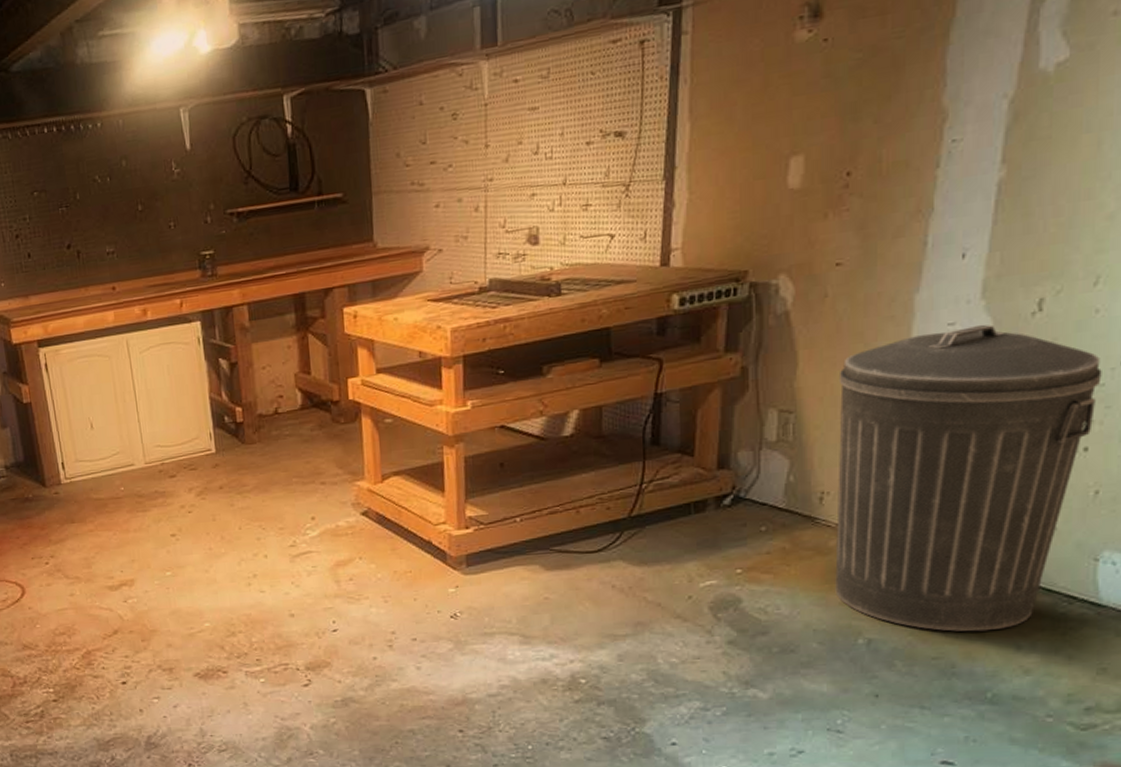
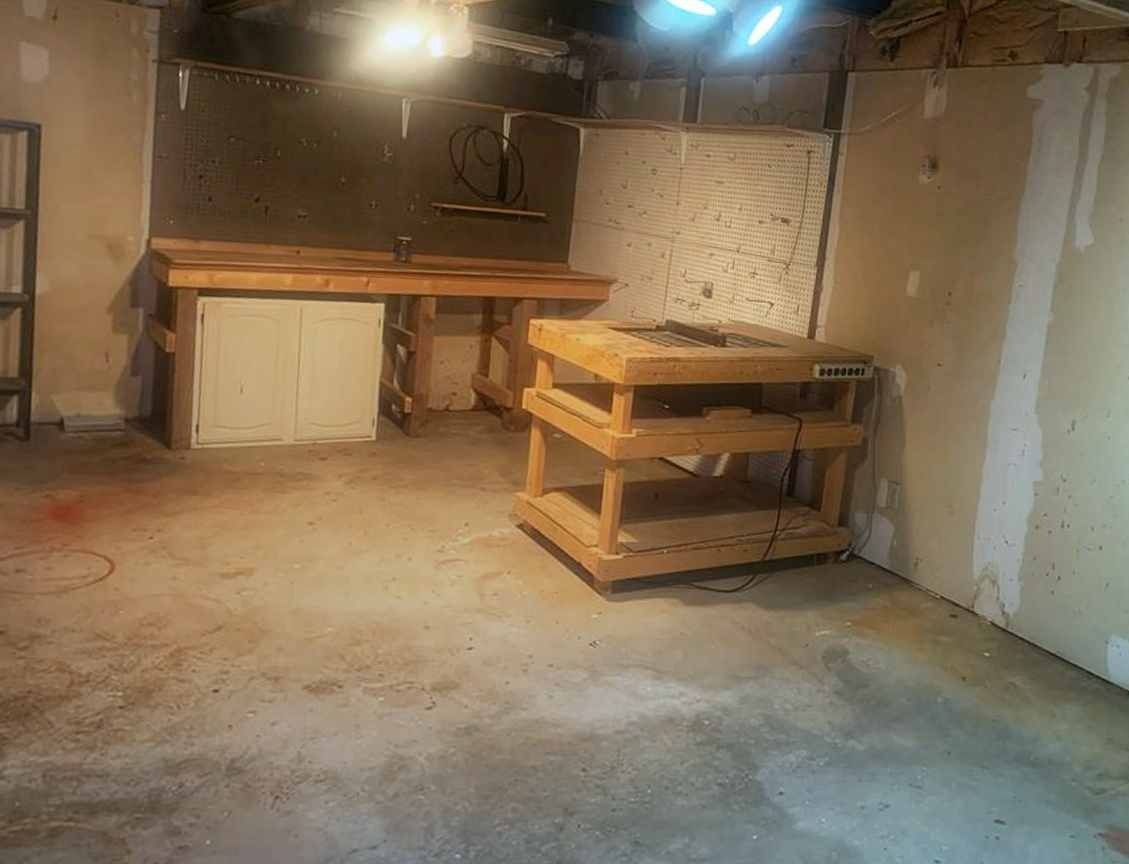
trash can: present [835,324,1102,632] -> none [922,433,1111,698]

